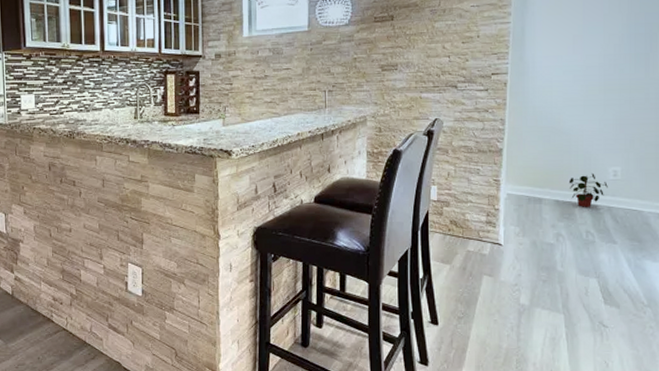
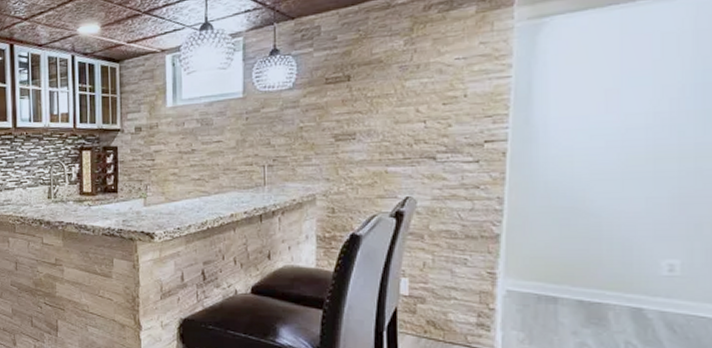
potted plant: present [568,172,608,208] -> none [598,266,660,312]

